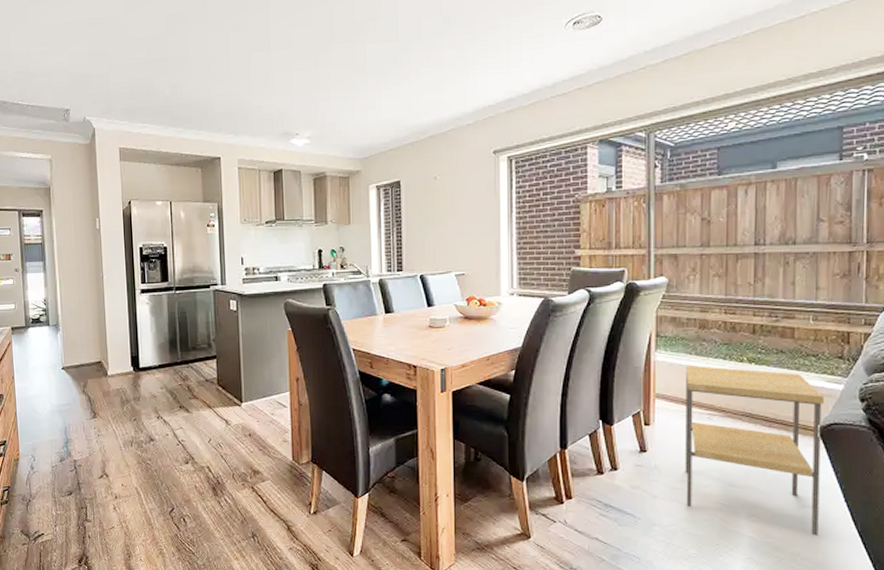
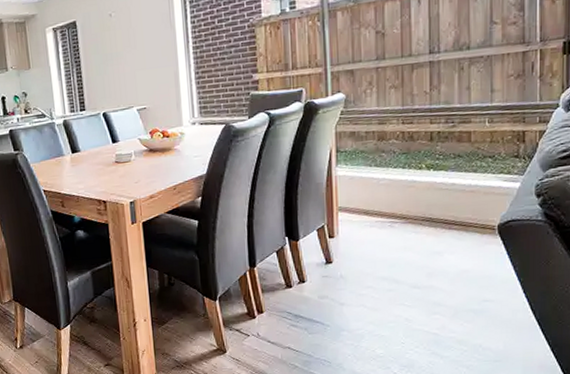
side table: present [685,364,825,536] -> none [367,175,502,327]

